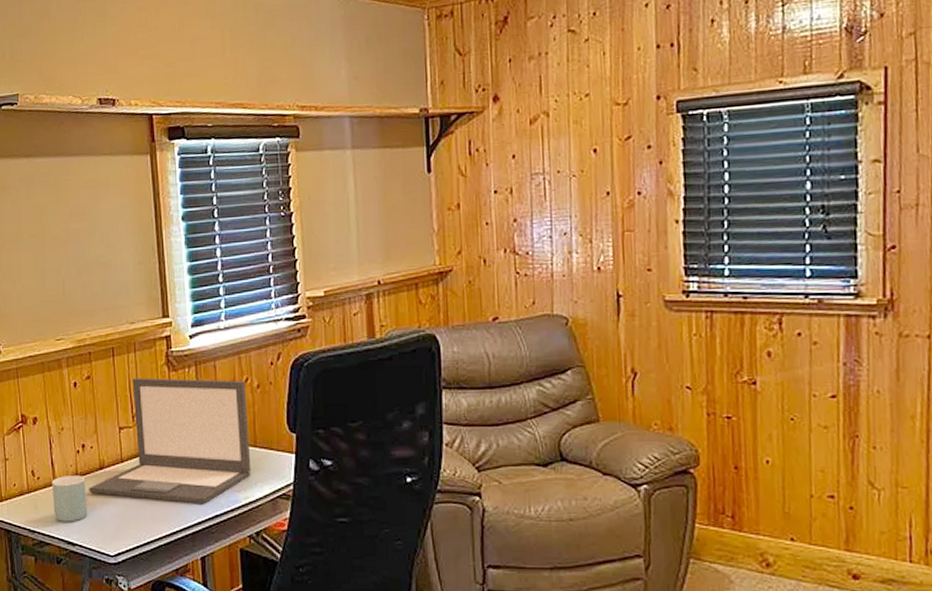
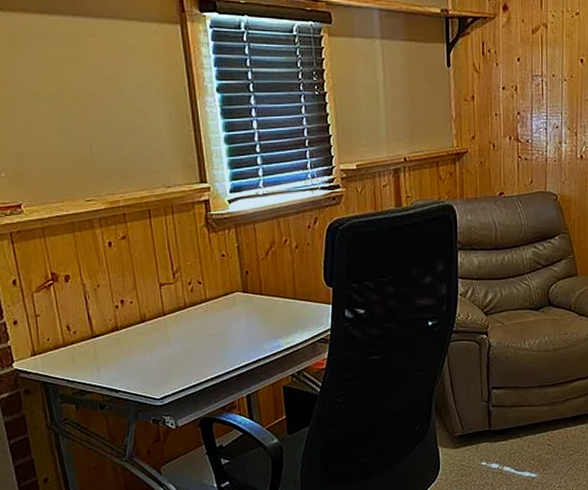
mug: present [52,476,88,522] -> none [89,329,131,372]
laptop: present [89,378,251,504] -> none [130,238,292,350]

